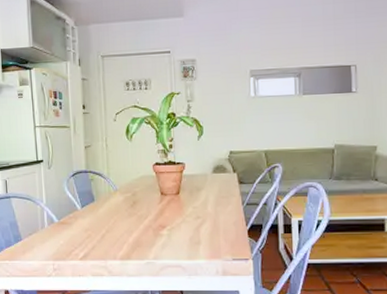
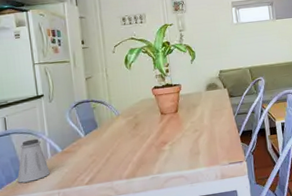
saltshaker: none [15,205,46,249] -> present [17,138,50,183]

